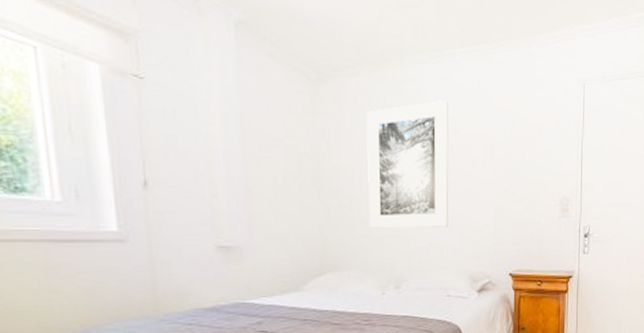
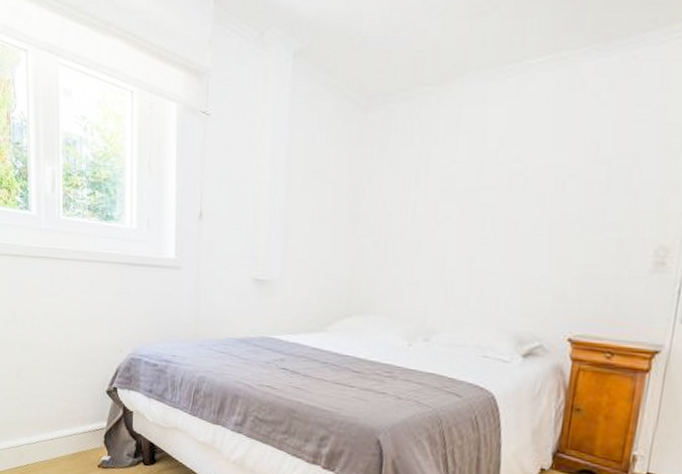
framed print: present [366,100,449,228] -> none [403,122,514,276]

